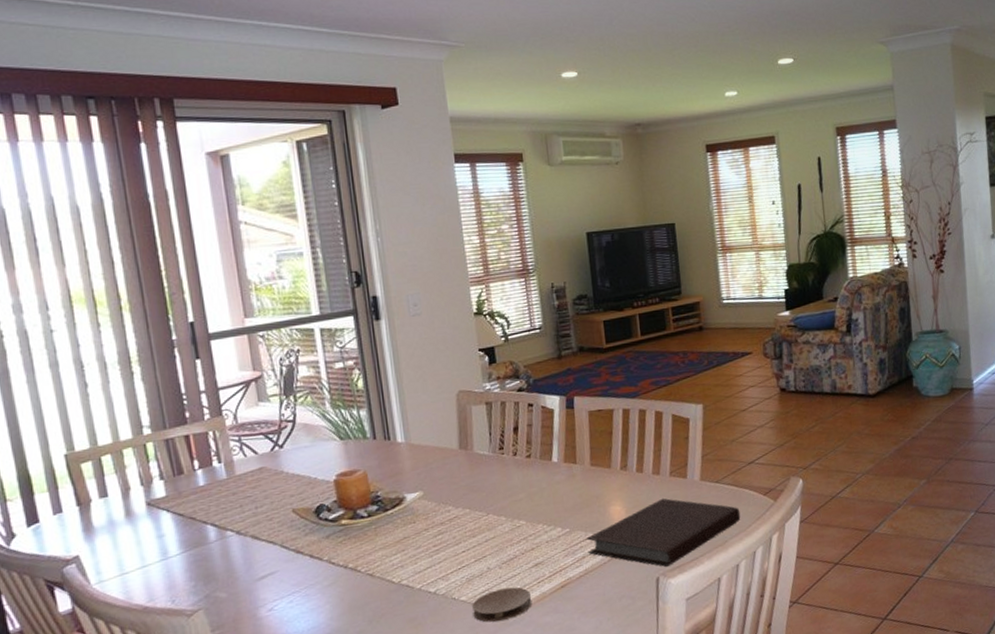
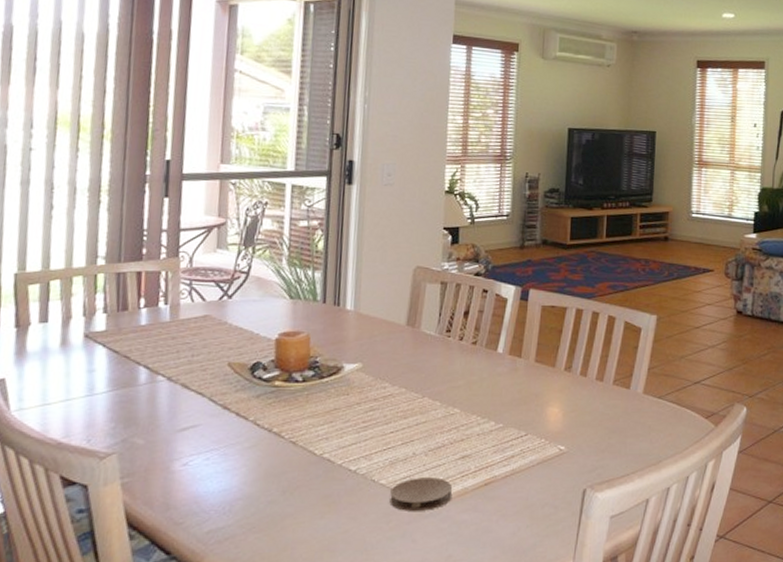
notebook: present [586,498,741,567] -> none [518,406,679,479]

